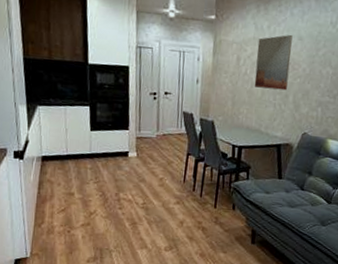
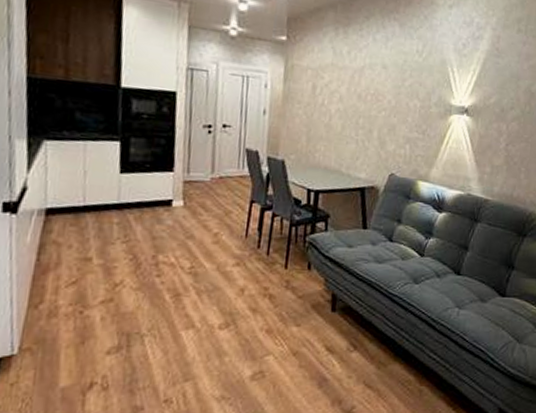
wall art: present [254,34,293,91] -> none [332,61,376,125]

